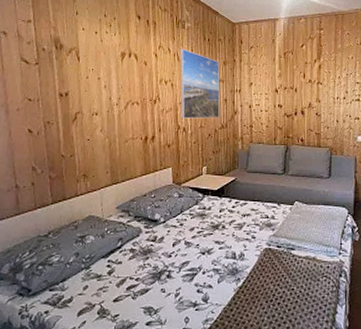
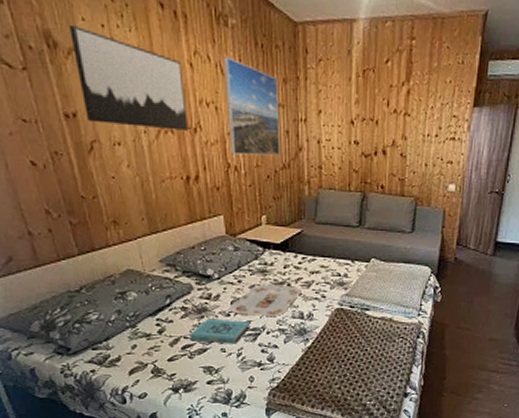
wall art: none [72,33,151,102] -> present [69,24,189,131]
book: none [135,260,189,284] -> present [190,319,251,344]
serving tray: none [171,227,235,257] -> present [229,284,302,316]

